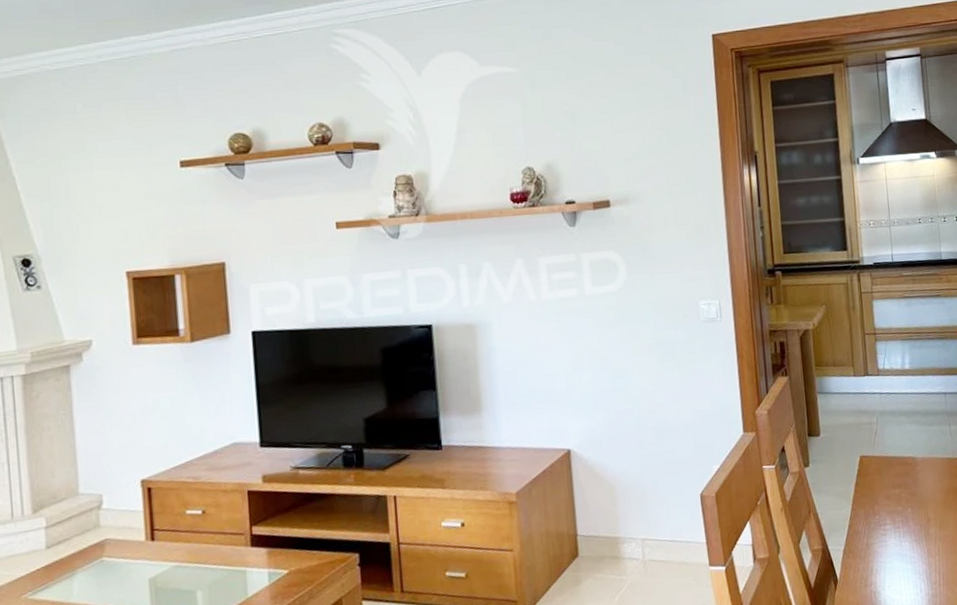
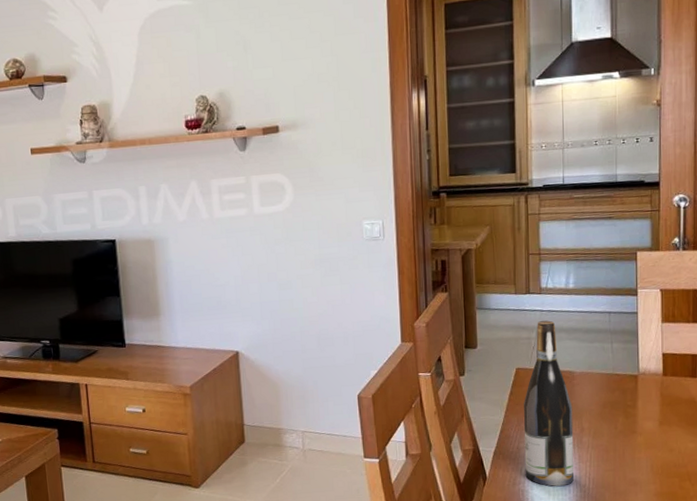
wine bottle: none [869,403,924,586] -> present [523,320,574,486]

